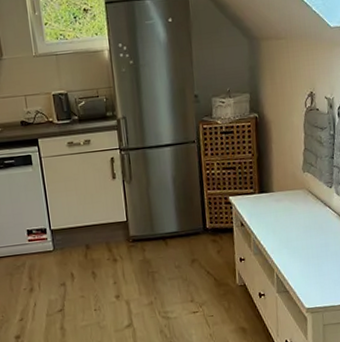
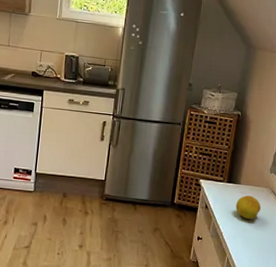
fruit: none [273,201,301,228] -> present [235,195,261,220]

